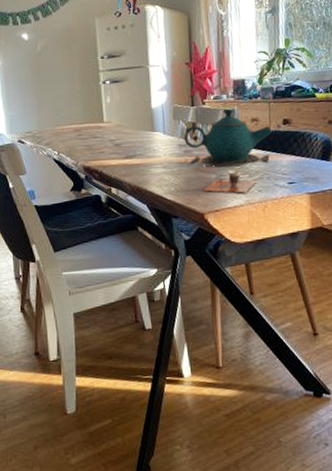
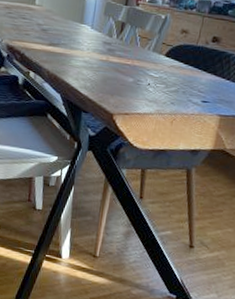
teapot: present [184,108,272,167] -> none [110,14,199,76]
cup: present [204,170,257,193] -> none [118,77,172,103]

